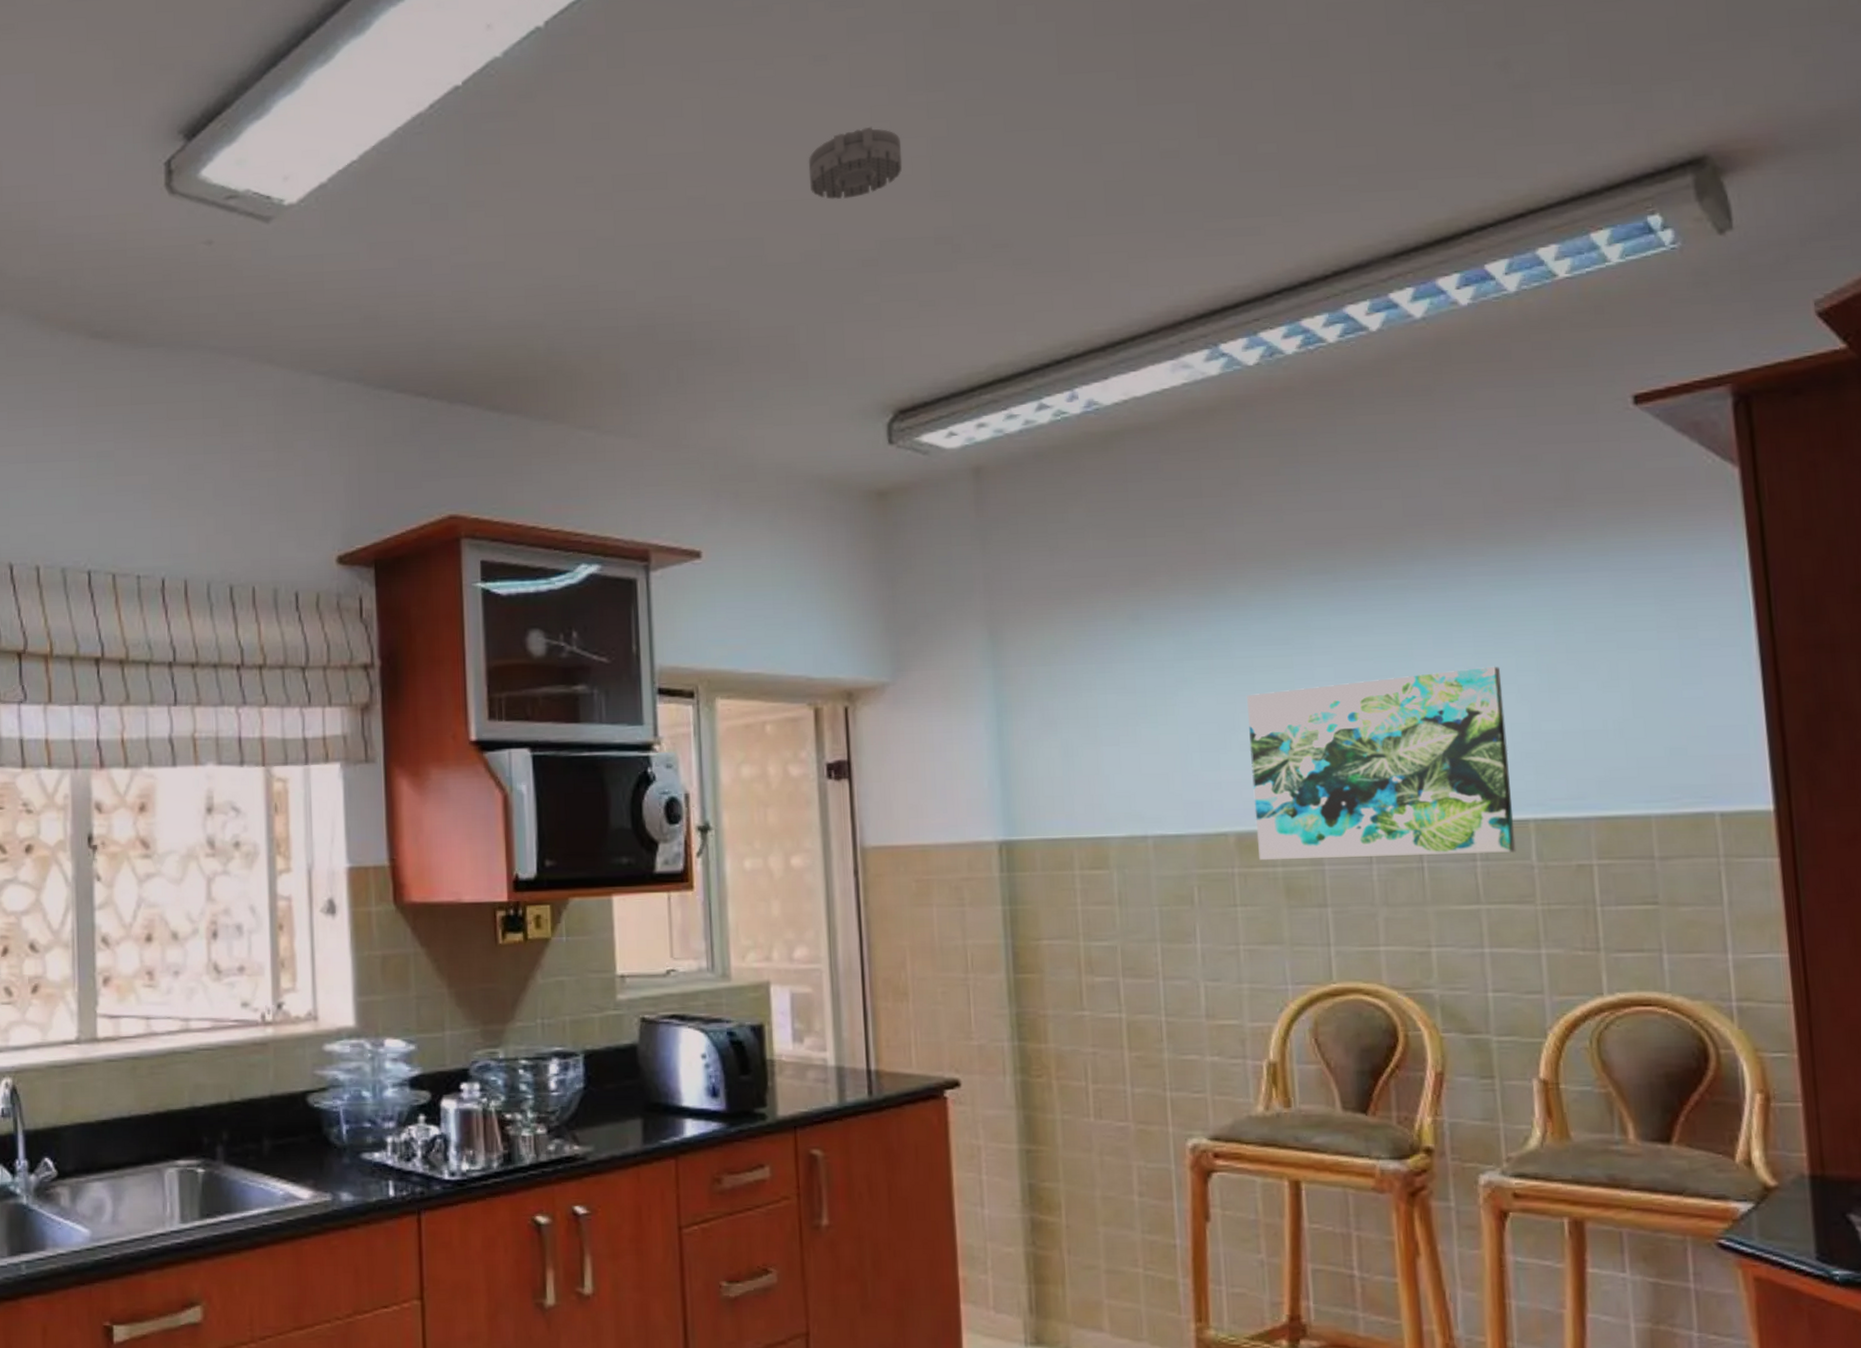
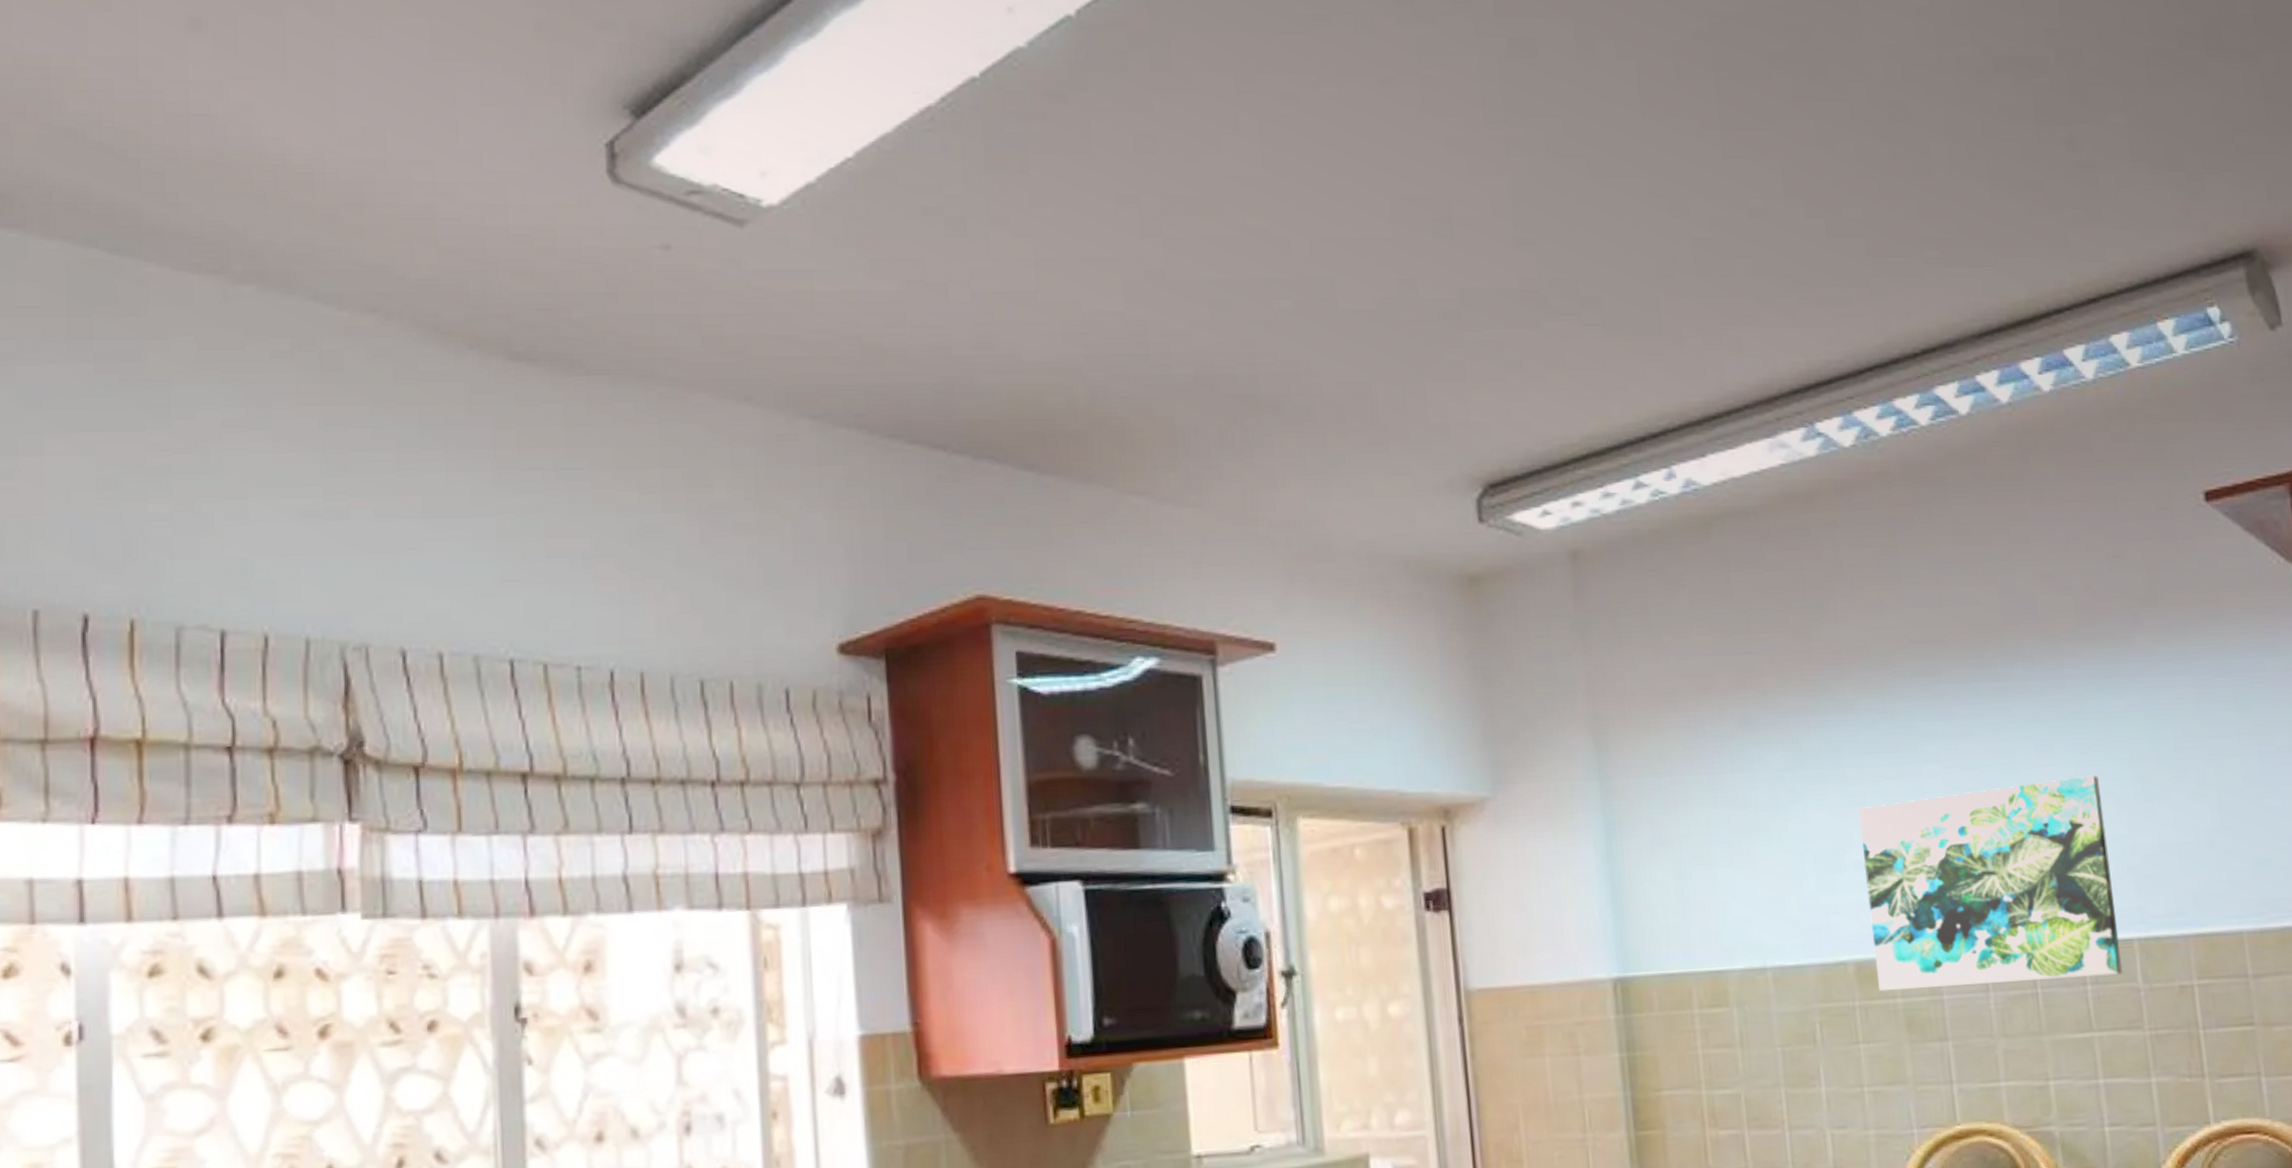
smoke detector: present [808,126,903,200] -> none [1380,160,1483,240]

